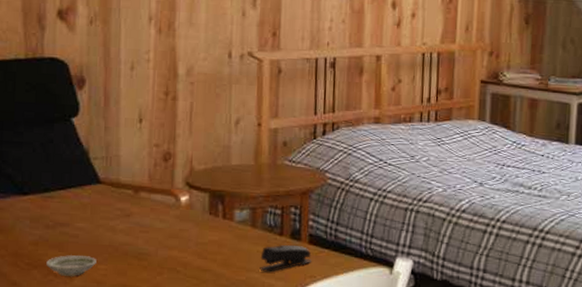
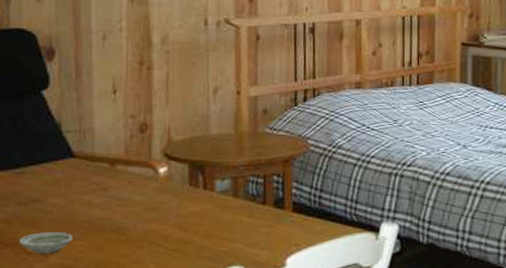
stapler: present [259,244,312,272] -> none [243,213,296,242]

